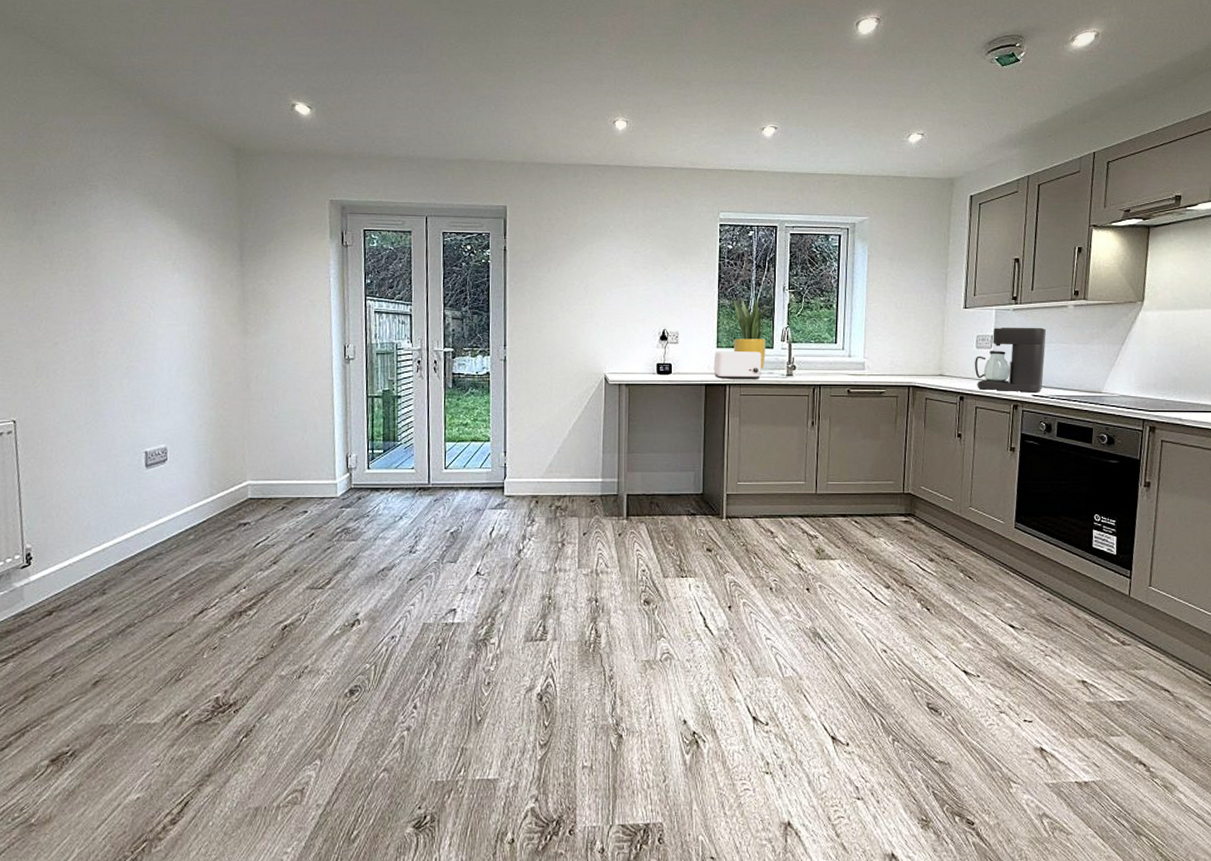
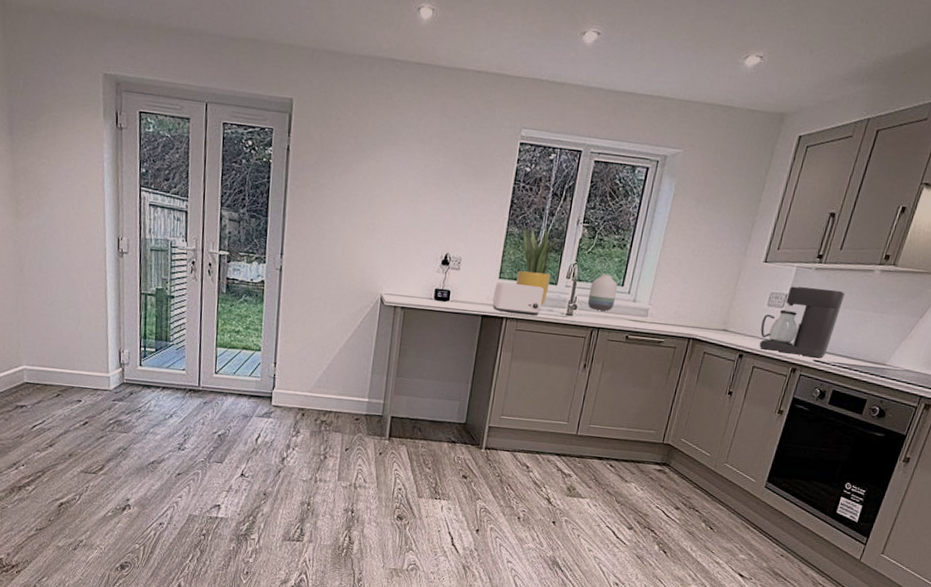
vase: none [805,333,832,369] -> present [587,273,618,312]

